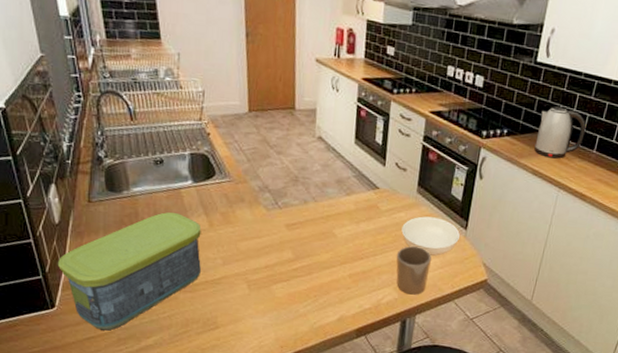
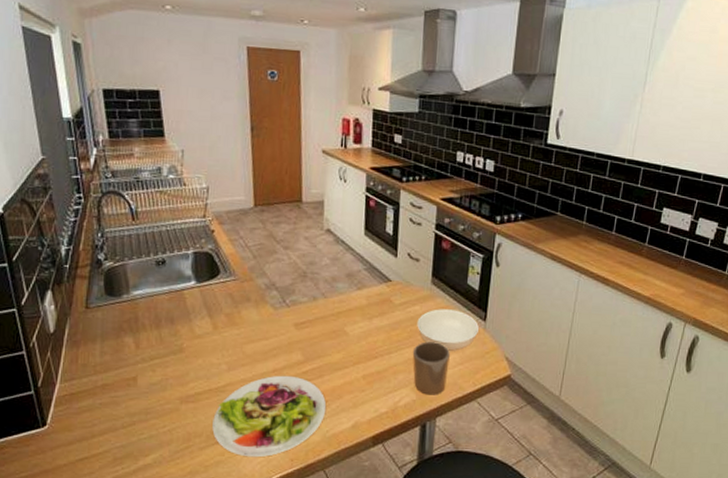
food container: present [58,212,202,331] -> none [51,316,205,450]
salad plate: none [208,271,315,343] -> present [212,375,327,458]
kettle: present [534,106,587,159] -> none [551,188,603,242]

